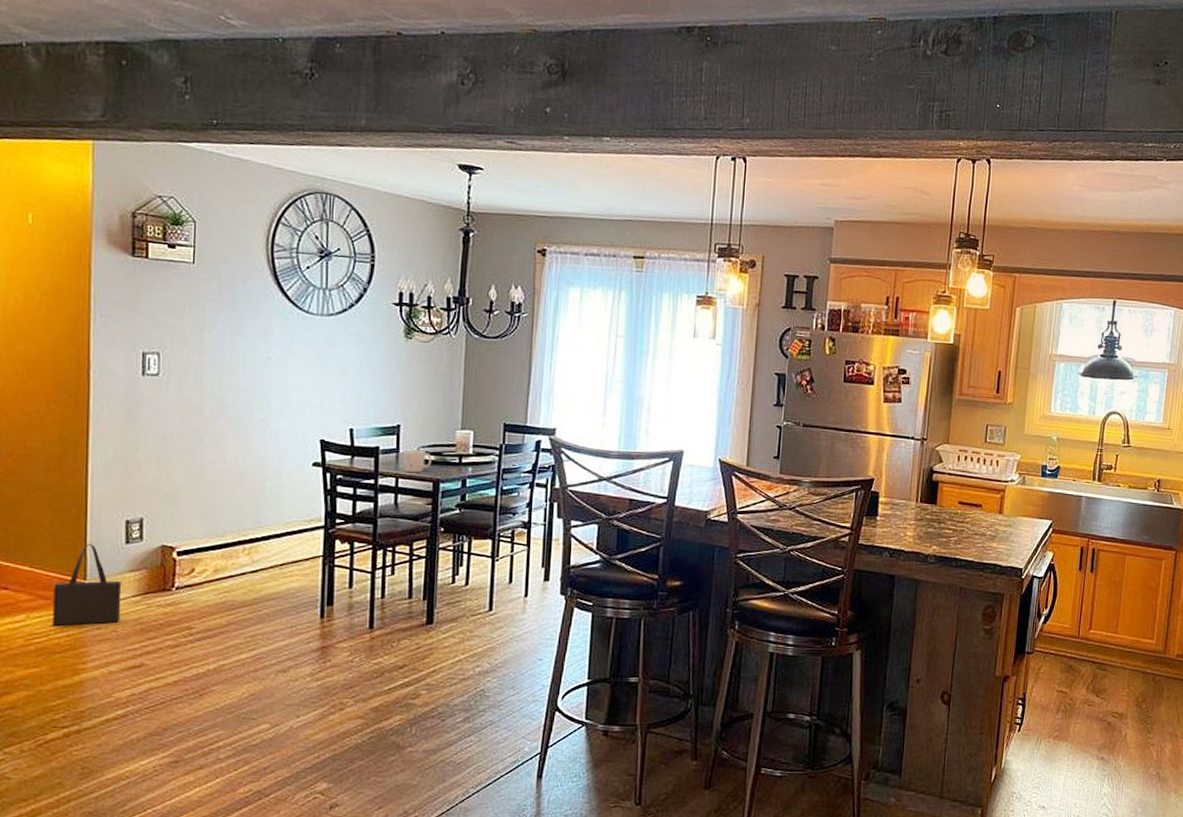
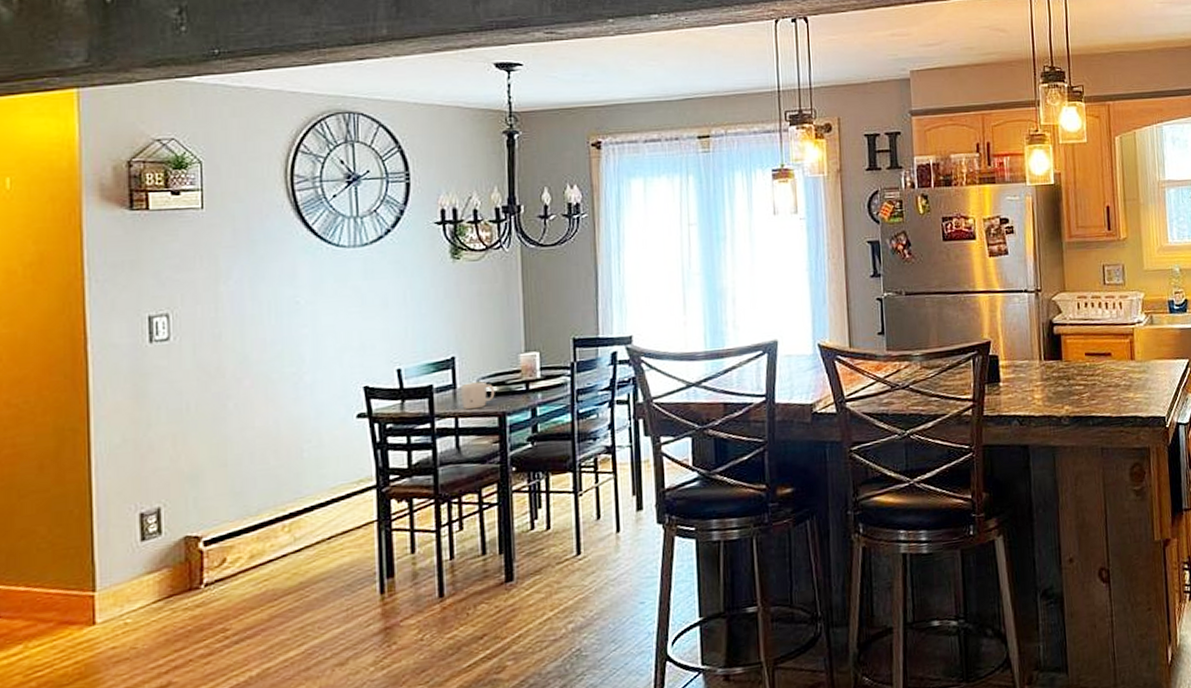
tote bag: present [52,544,122,627] -> none [54,548,140,655]

